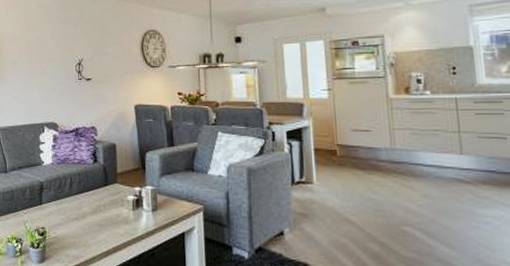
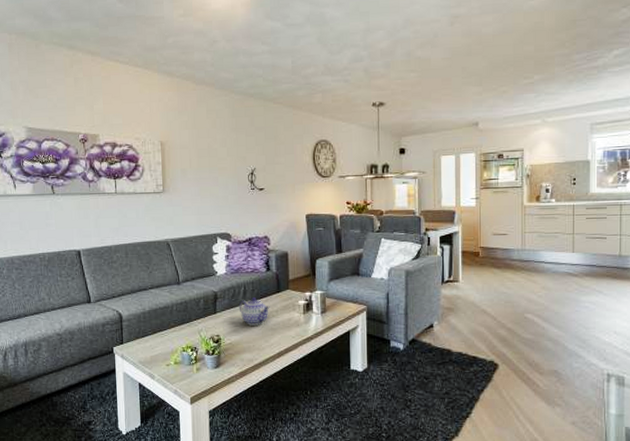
teapot: none [64,190,97,220] -> present [238,297,270,326]

